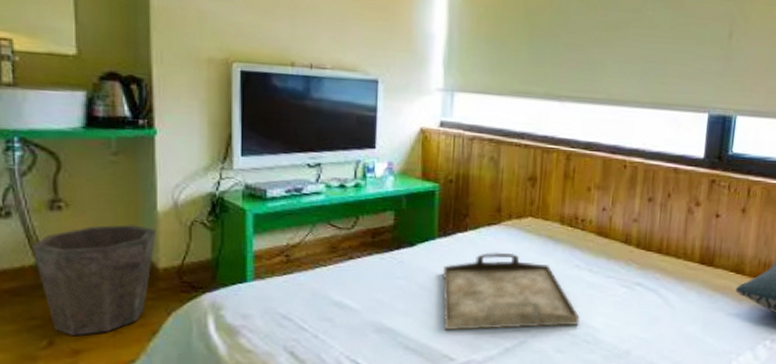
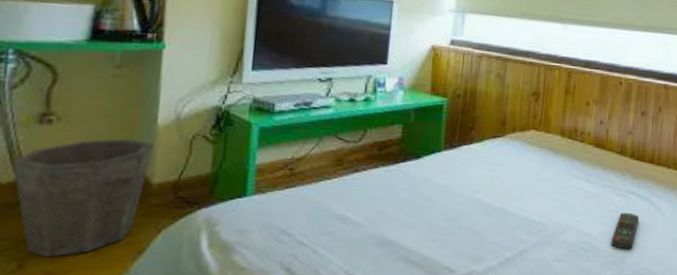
serving tray: present [442,252,580,331] -> none [445,163,578,242]
remote control: none [615,304,646,342] -> present [610,212,640,249]

